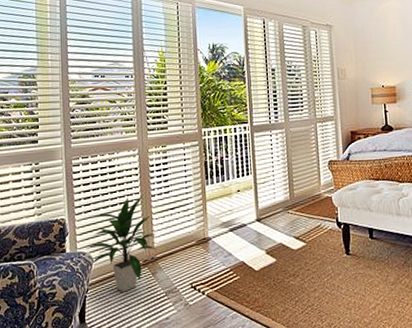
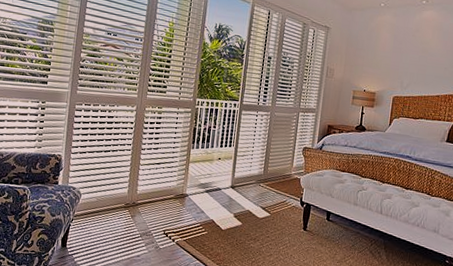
indoor plant: present [83,195,157,292] -> none [74,146,140,228]

